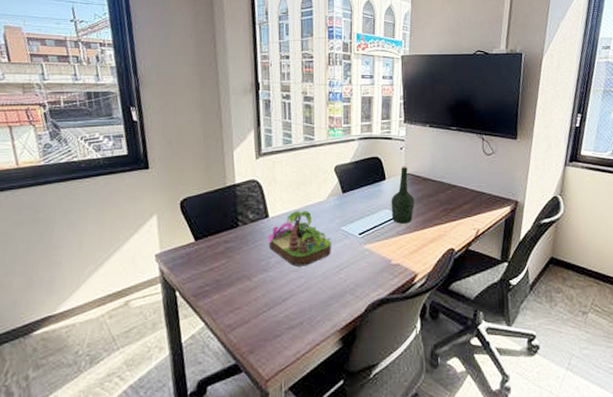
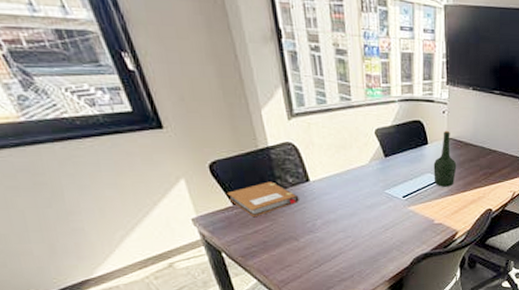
notebook: none [191,217,257,254] -> present [226,181,299,218]
plant: present [267,211,331,266] -> none [310,175,376,227]

